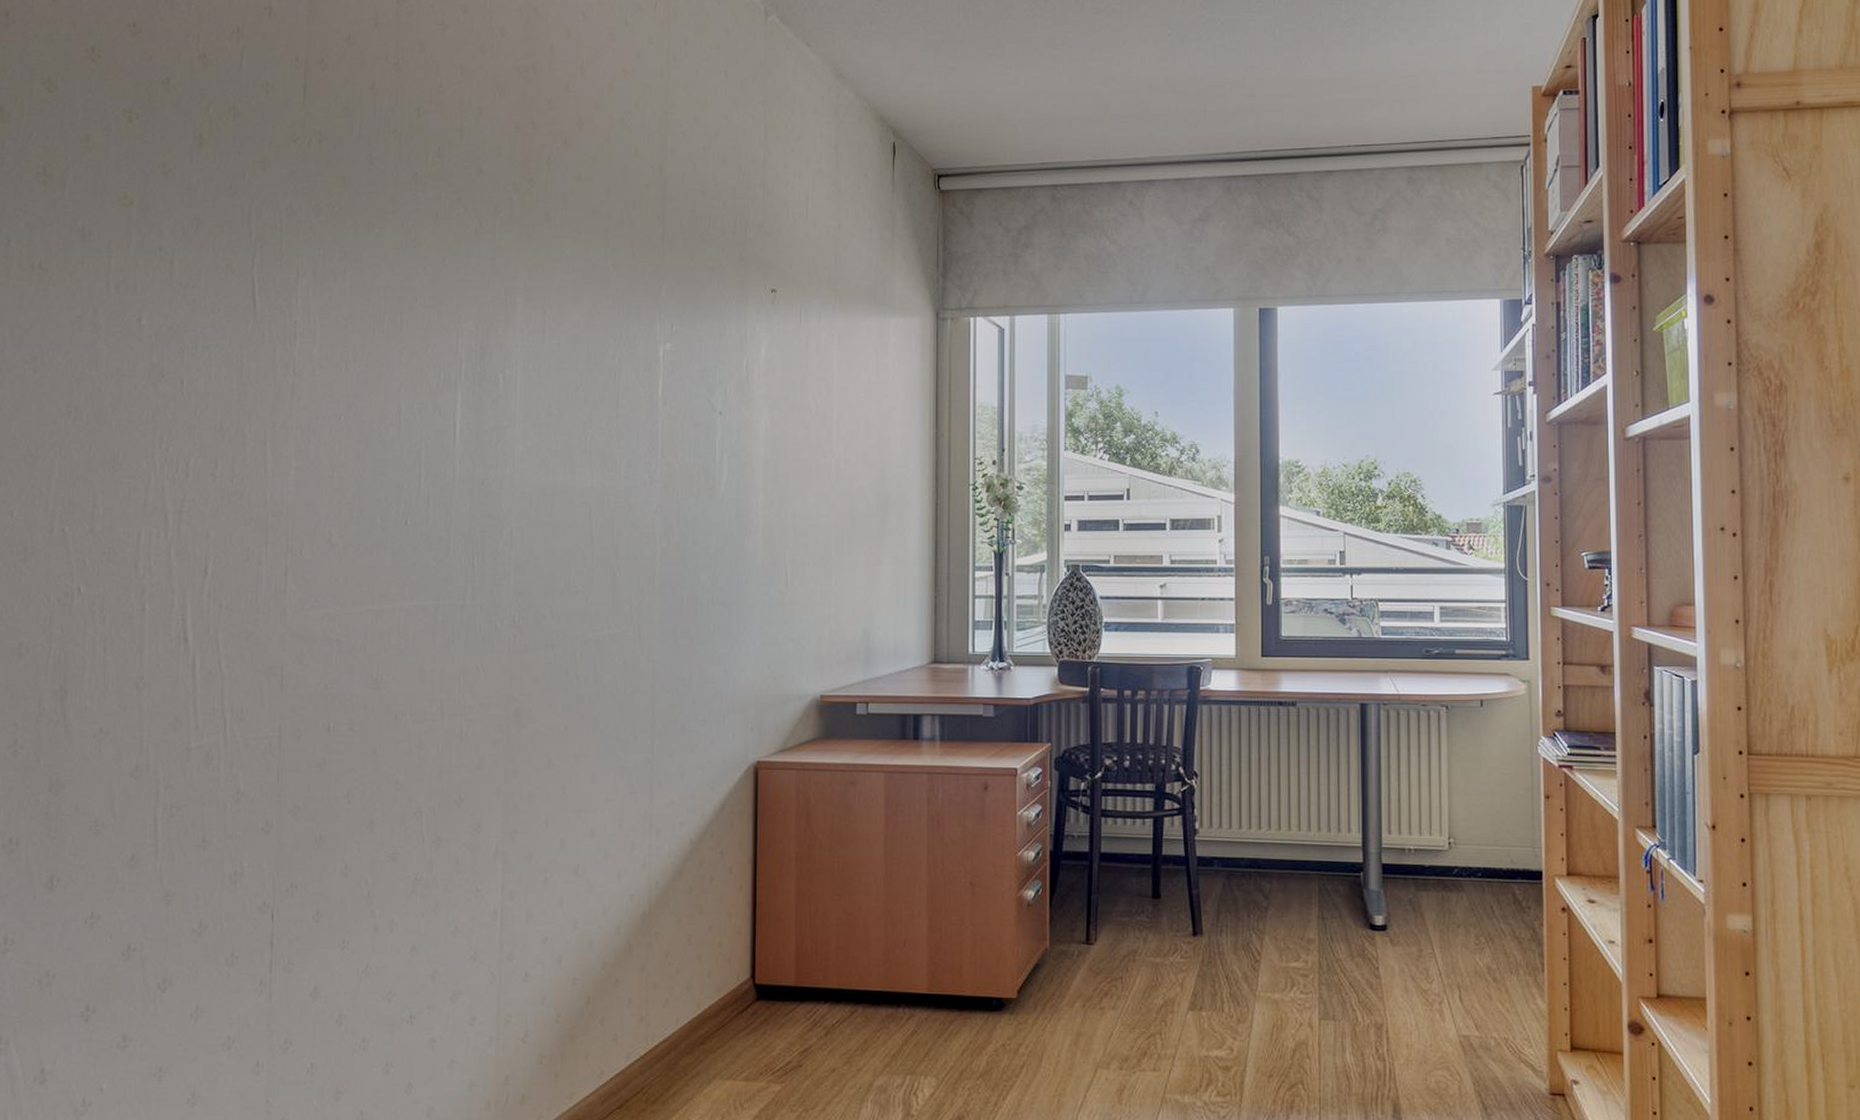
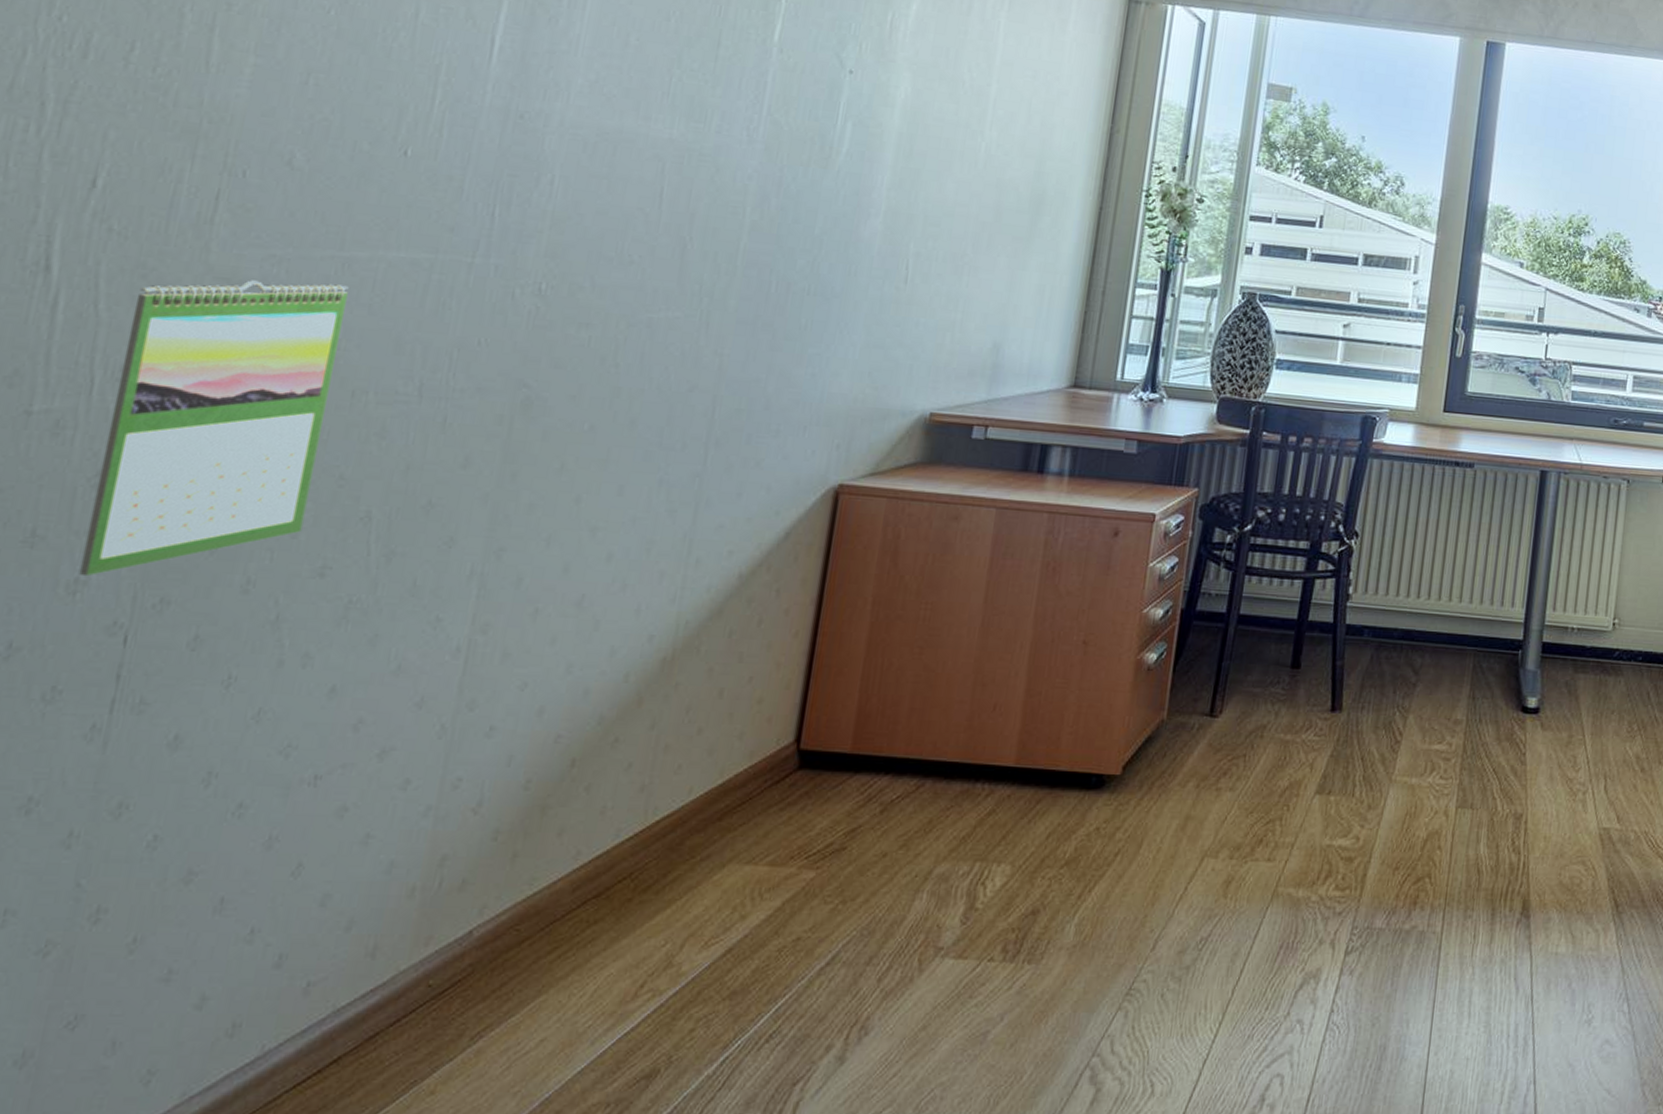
calendar: none [236,632,382,870] -> present [78,280,349,577]

